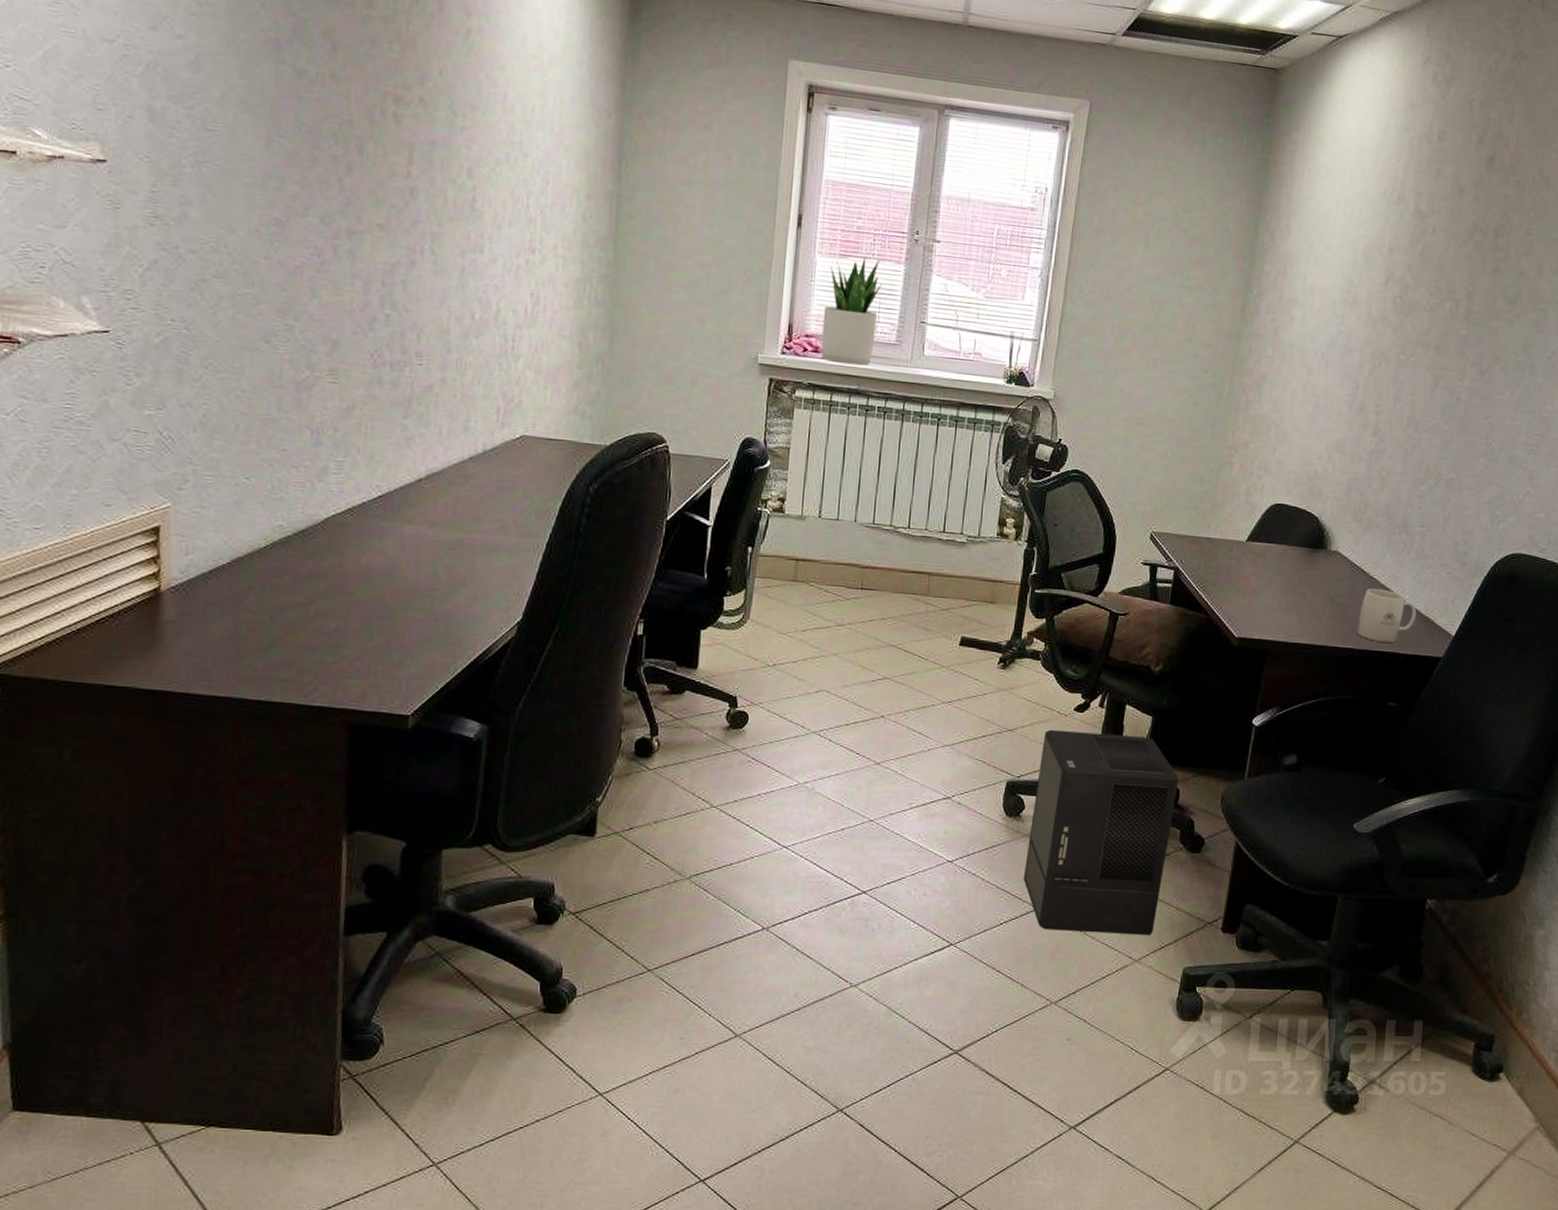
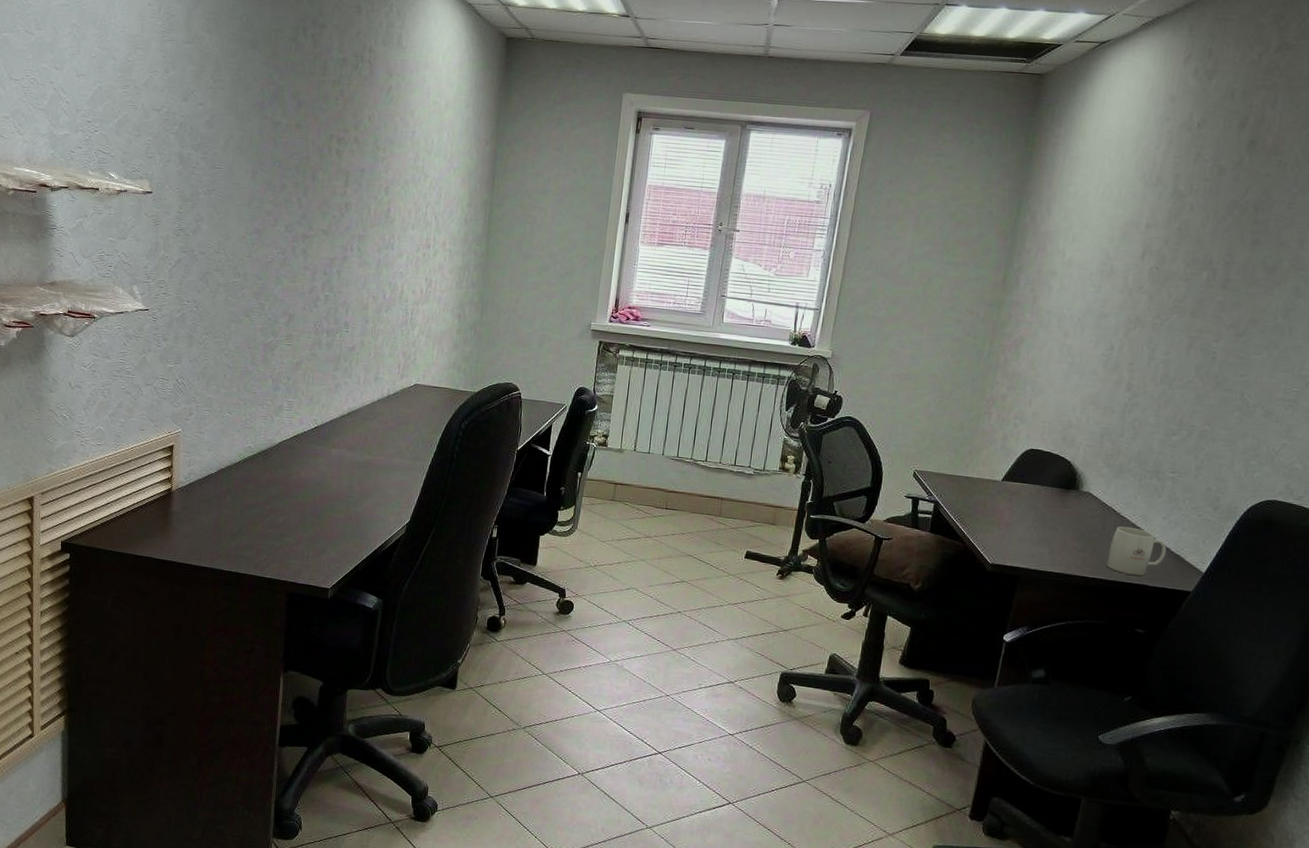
planter: present [821,257,882,366] -> none [640,244,691,331]
computer tower: present [1023,729,1179,936] -> none [792,632,934,815]

